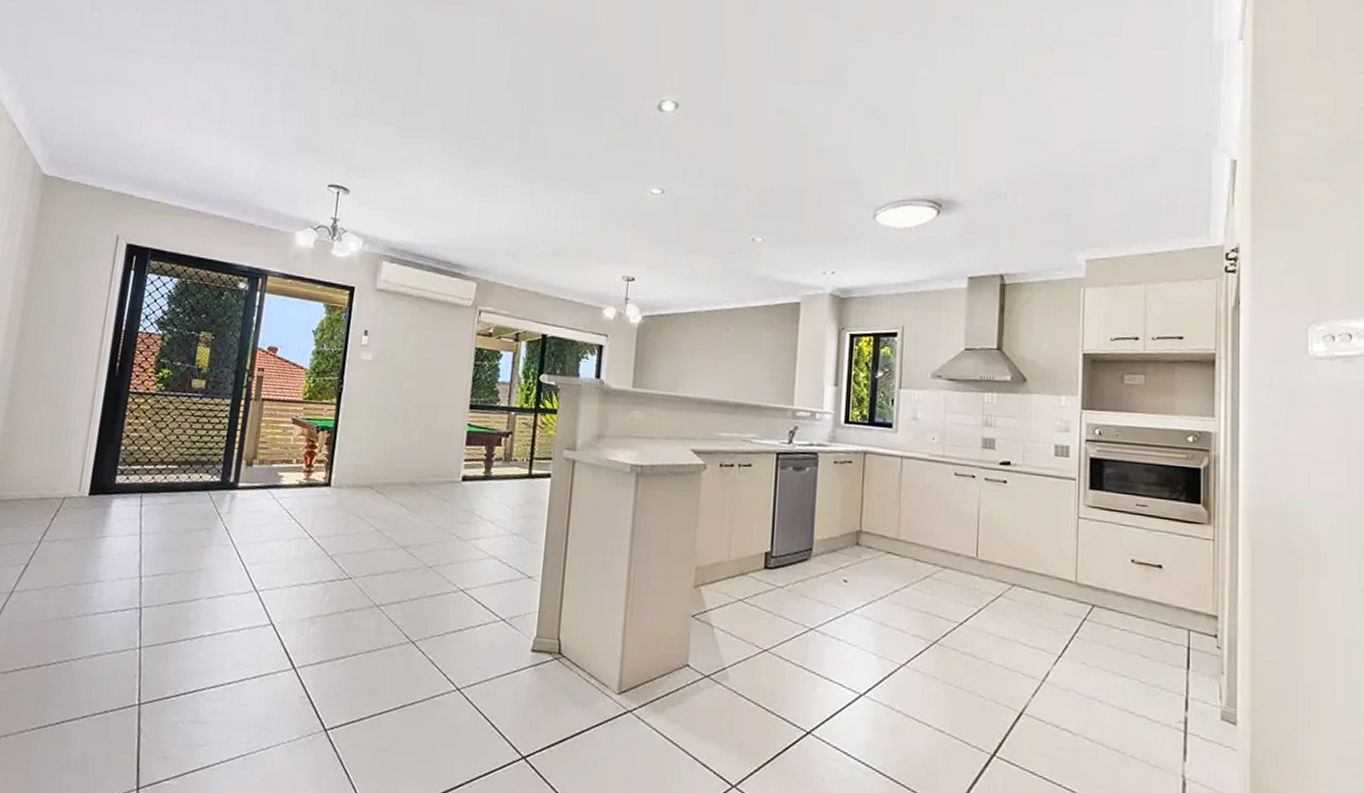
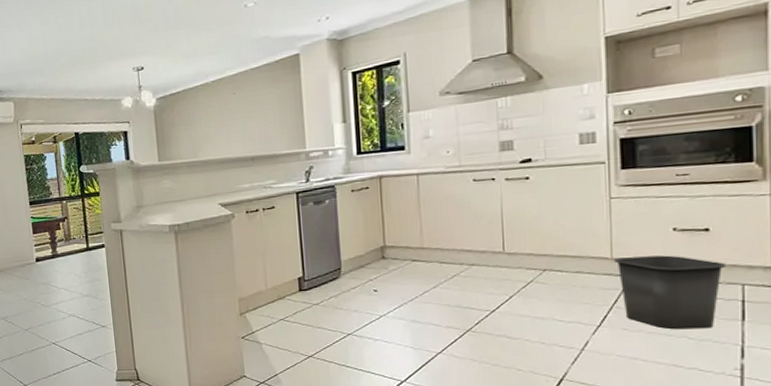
waste bin: none [1078,583,1175,674] -> present [614,255,726,330]

